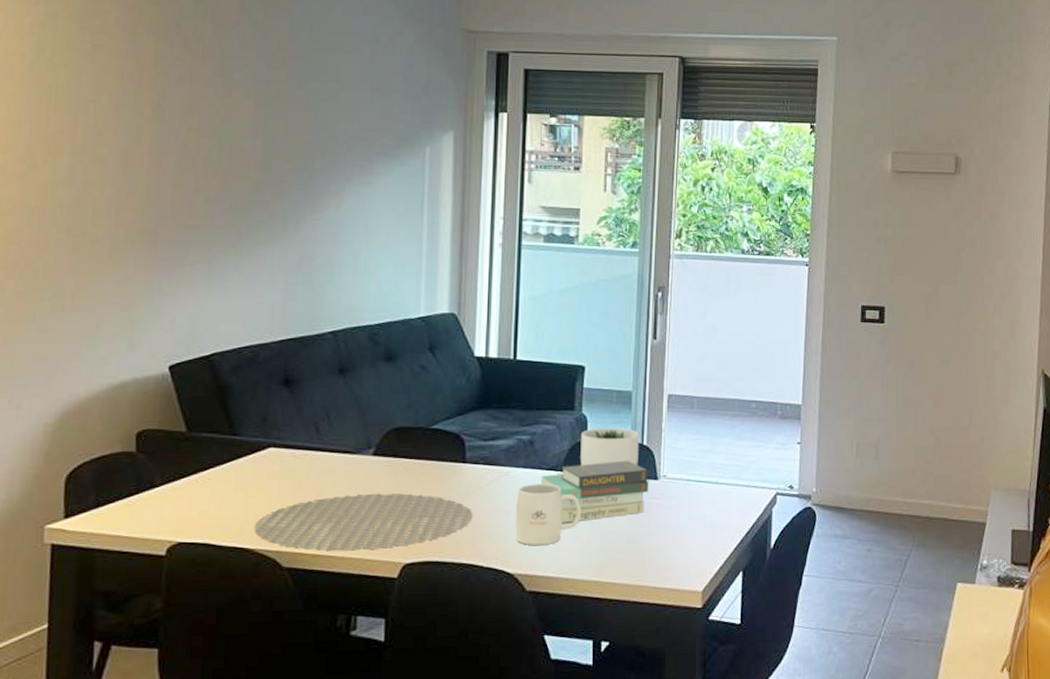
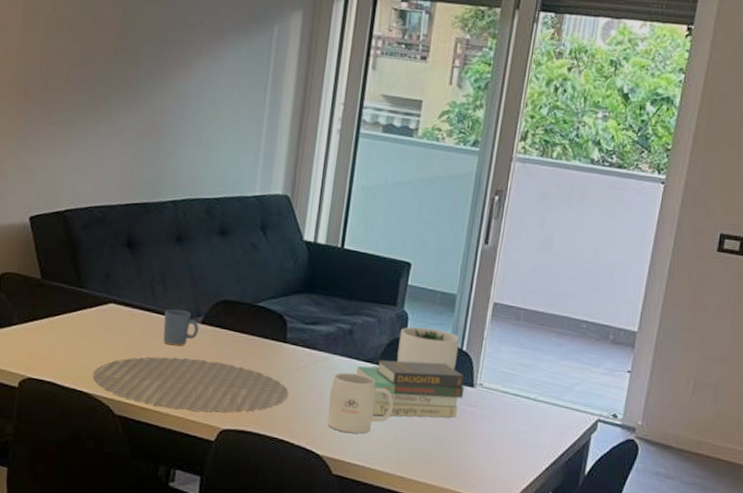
mug: none [331,443,371,483] -> present [163,309,199,346]

